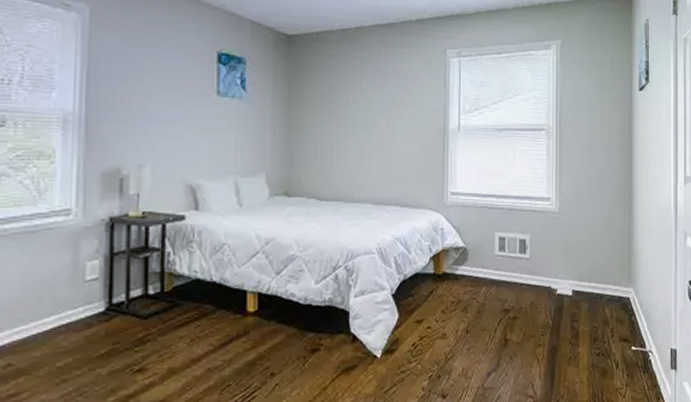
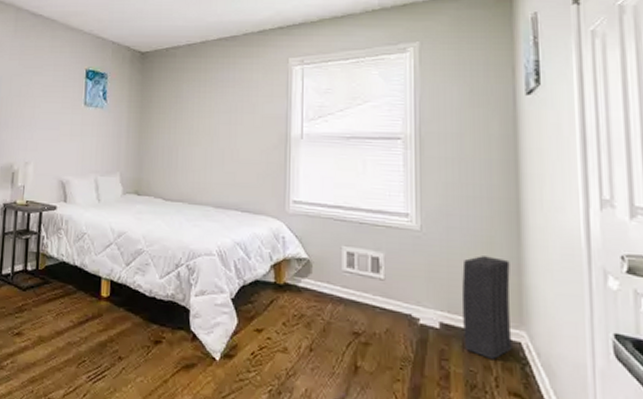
speaker: none [590,229,624,315] -> present [462,256,512,361]

